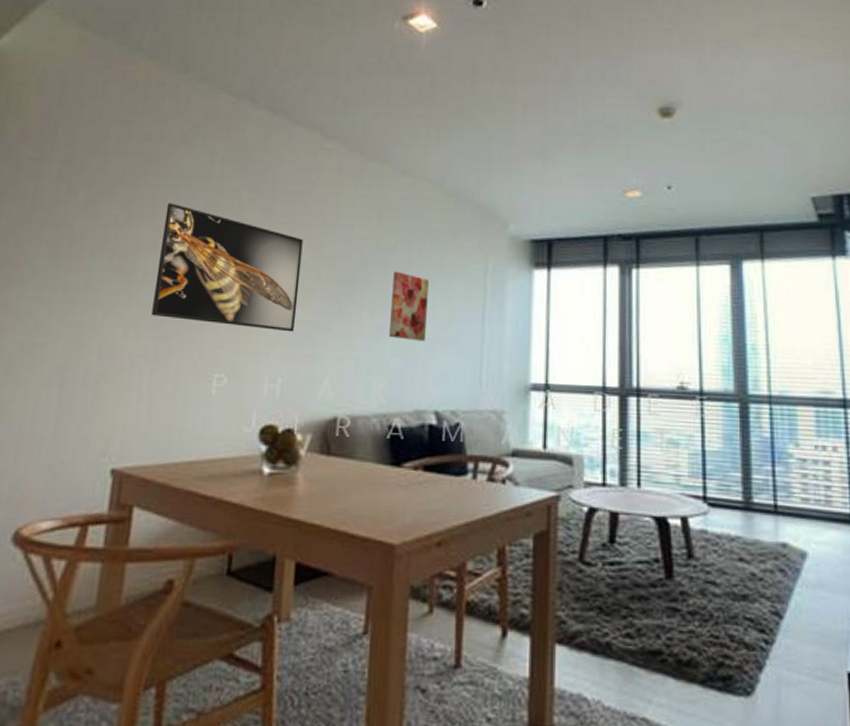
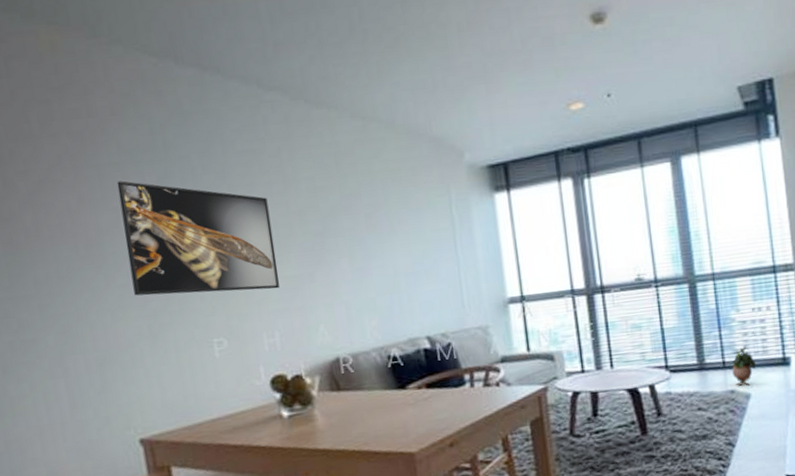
wall art: present [389,271,429,341] -> none [363,215,406,279]
potted plant: none [785,490,816,542] -> present [732,346,756,387]

